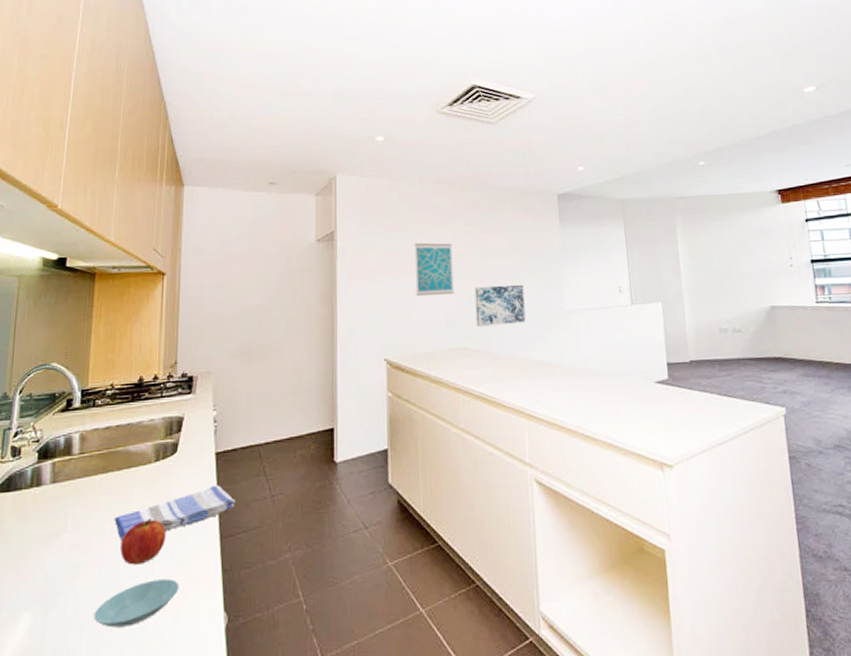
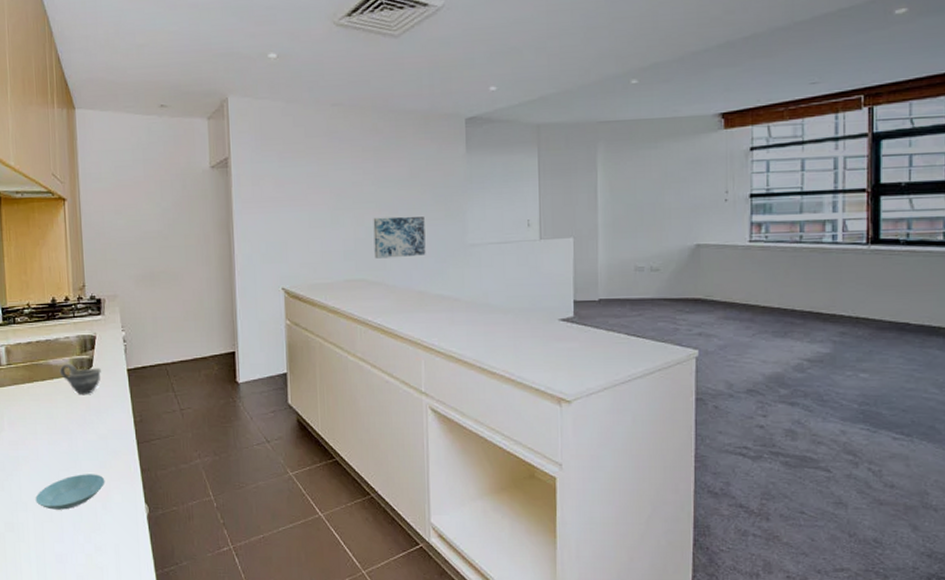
dish towel: present [114,485,236,542] -> none [44,397,148,441]
fruit: present [120,518,166,565] -> none [51,423,90,461]
cup: none [139,448,186,484] -> present [59,363,101,394]
wall art: present [414,242,454,296] -> none [310,170,352,226]

